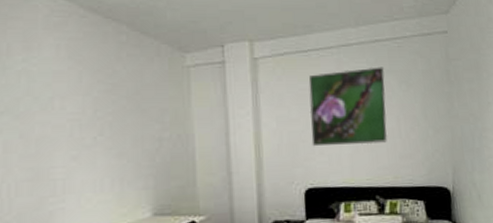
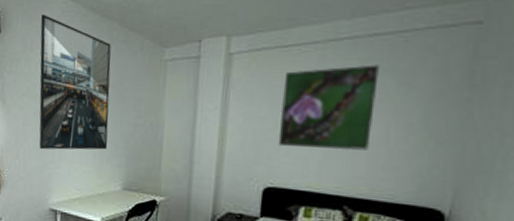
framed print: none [19,13,129,182] -> present [39,14,111,150]

